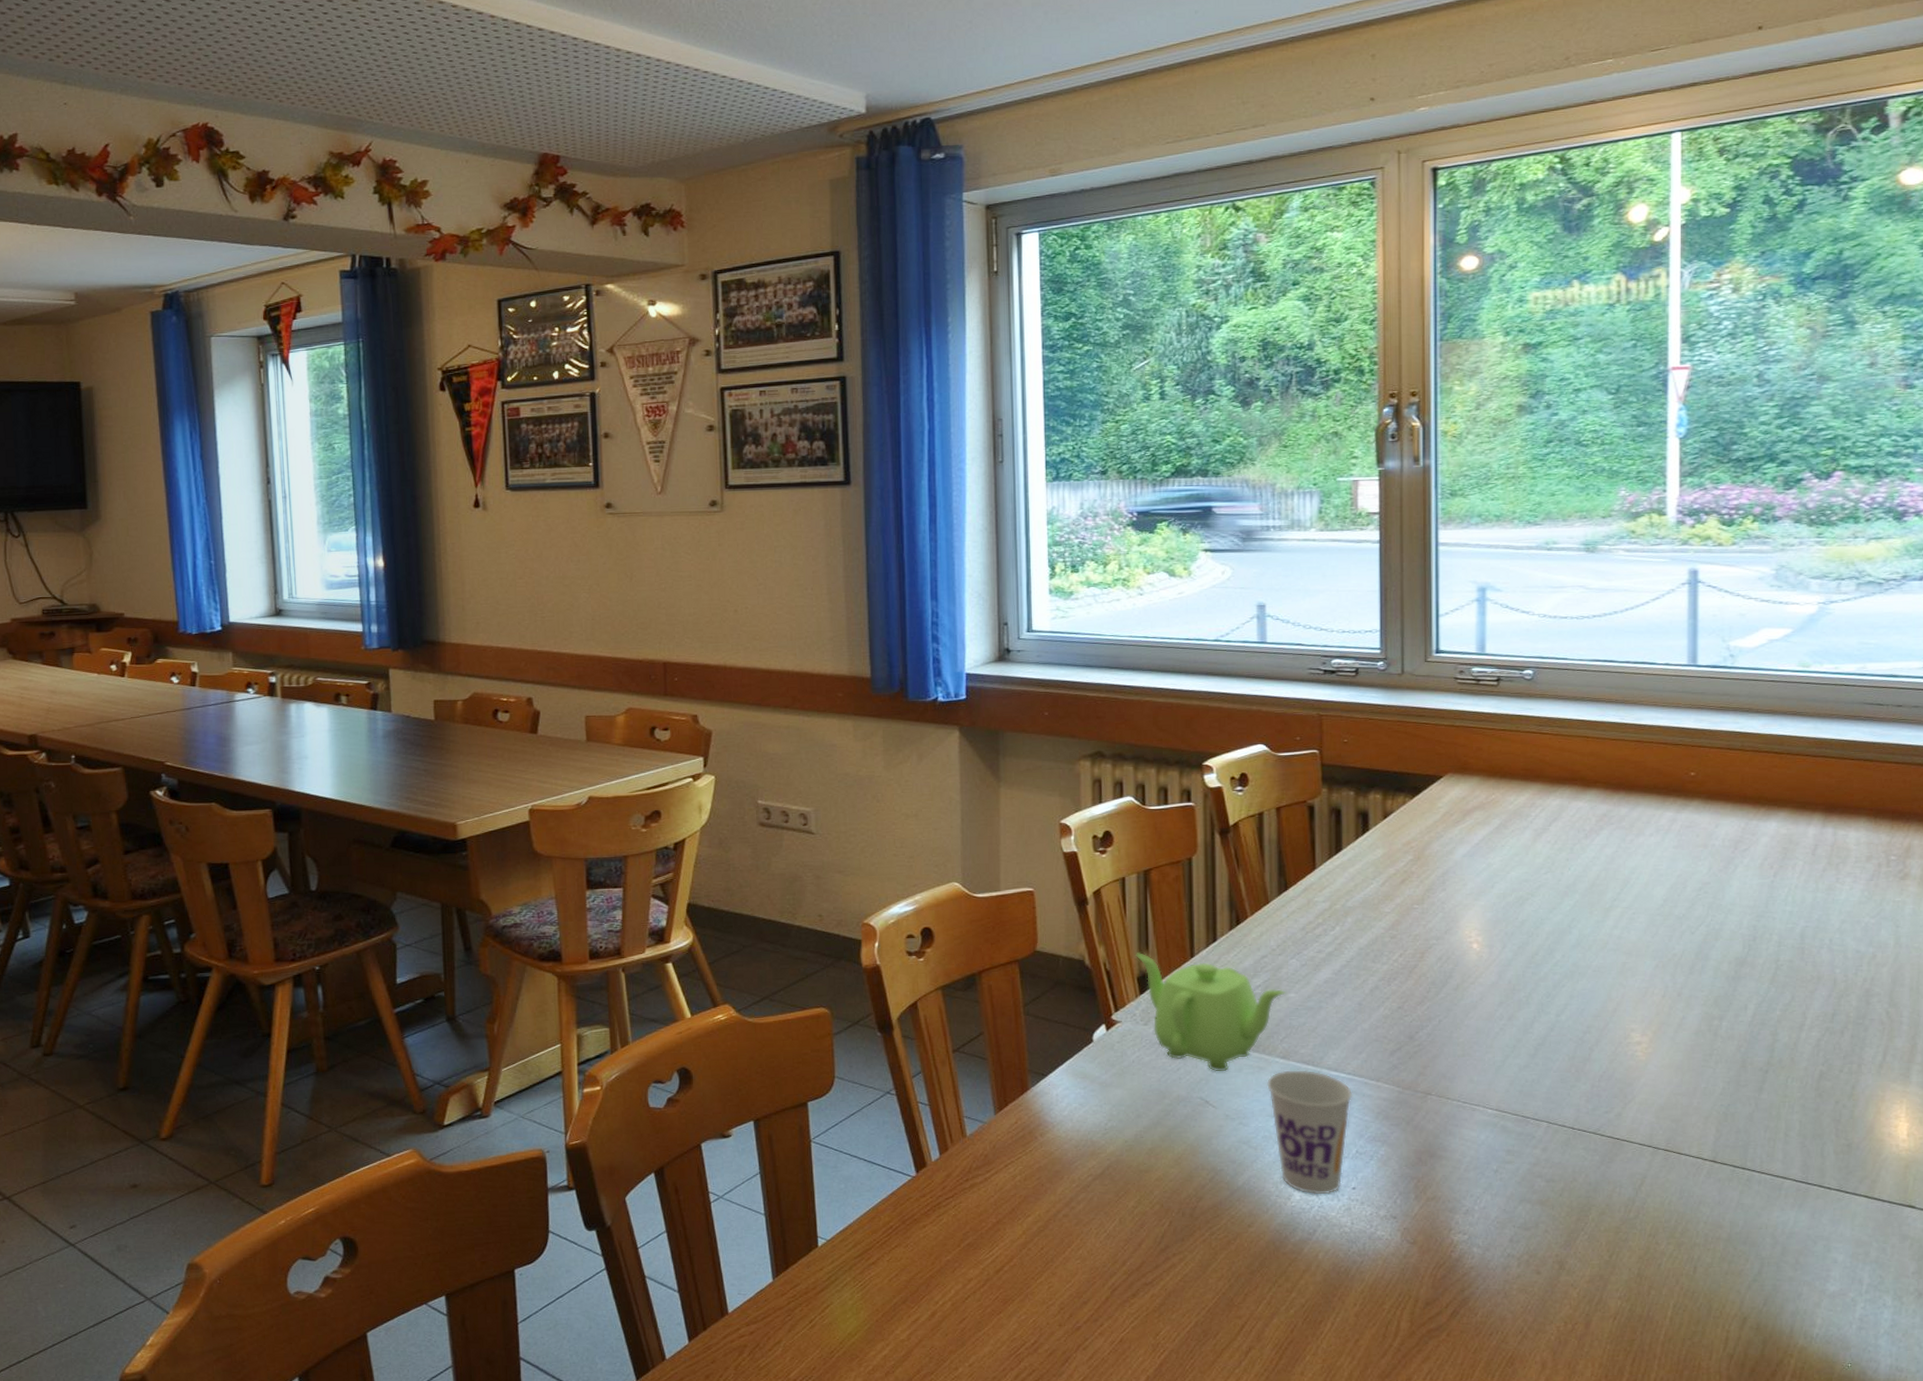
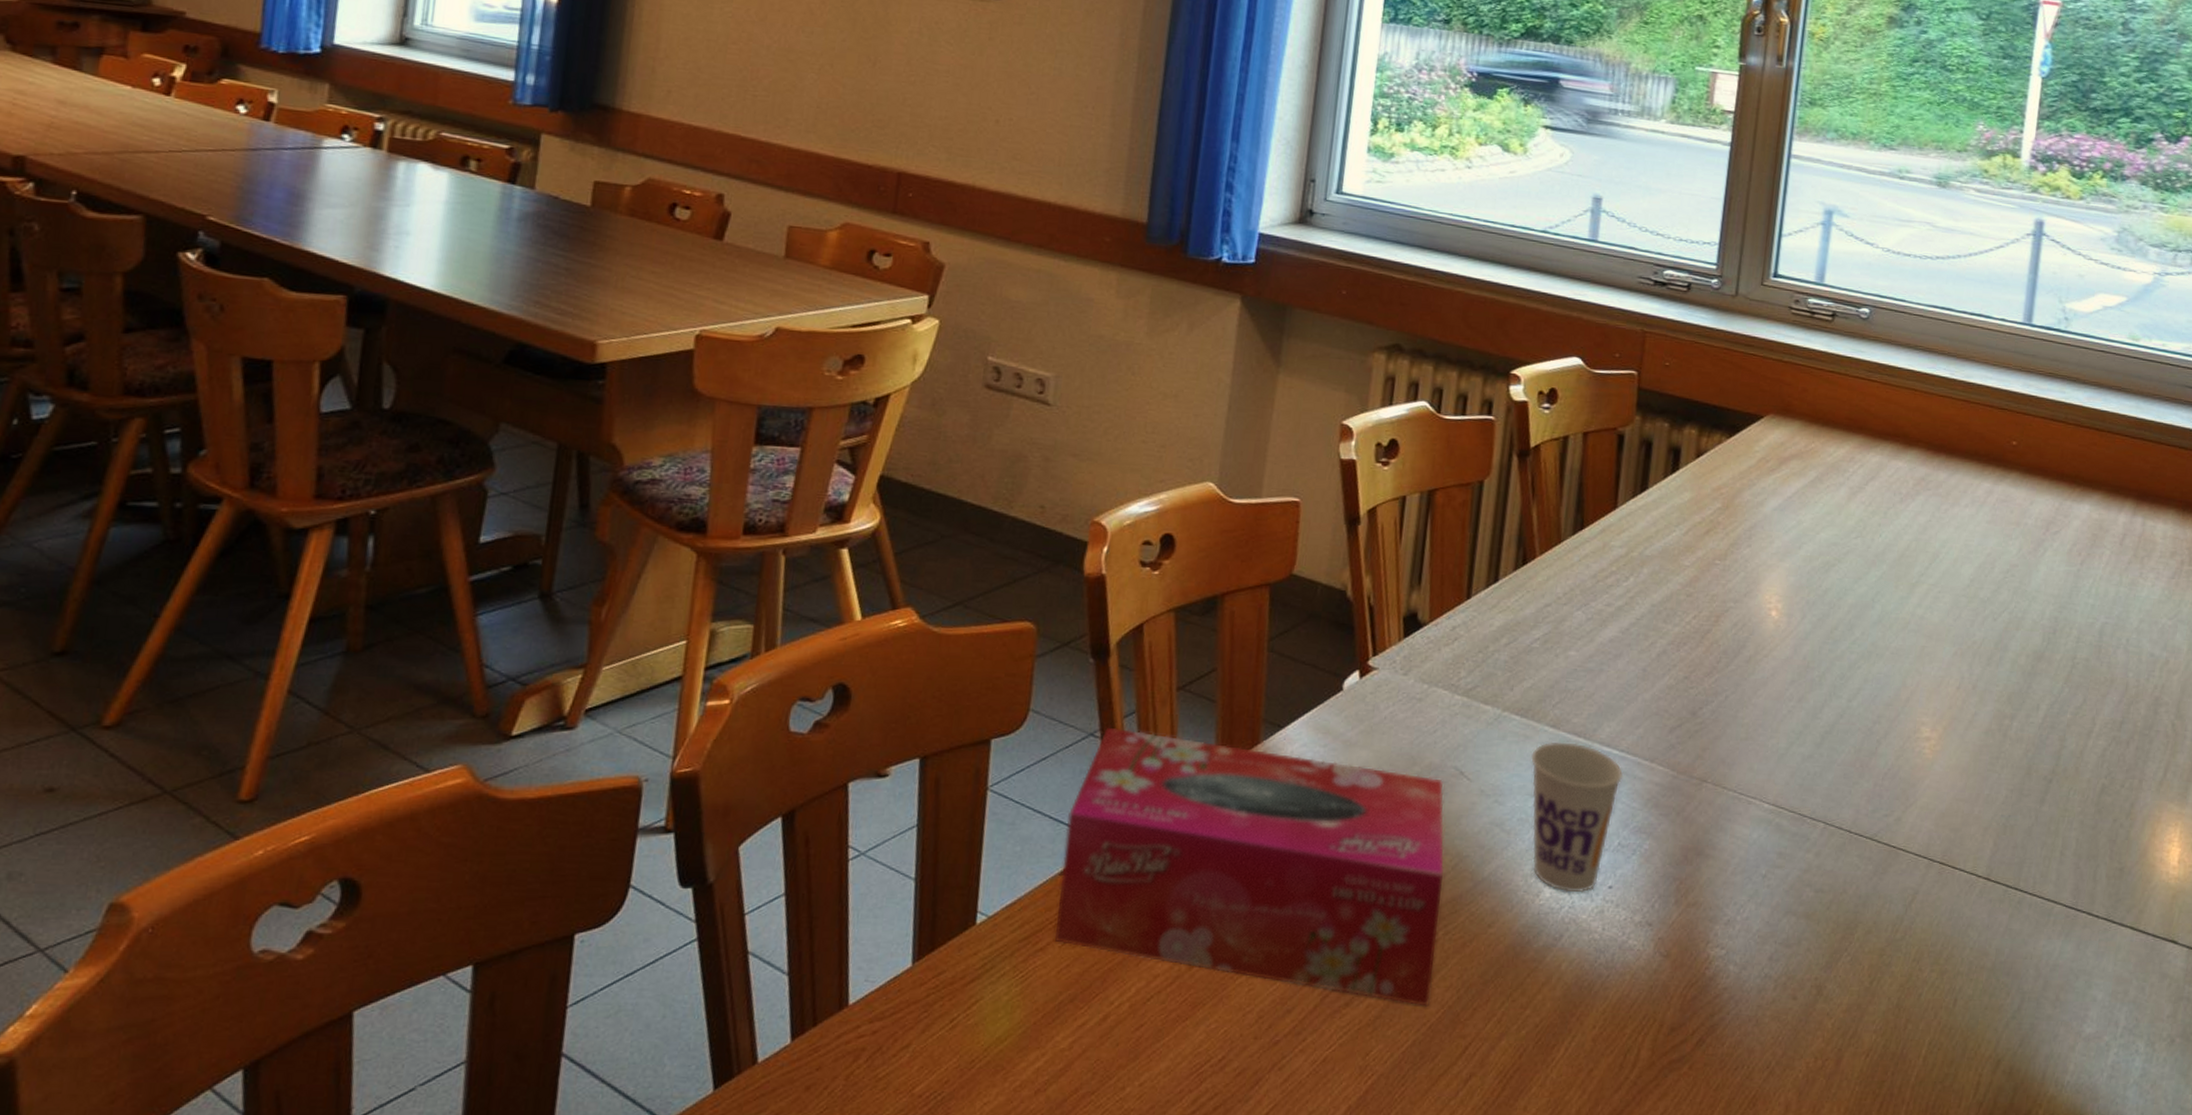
tissue box: none [879,1085,1205,1294] -> present [1055,727,1445,1007]
teapot: present [1136,953,1285,1072] -> none [1405,587,1565,738]

